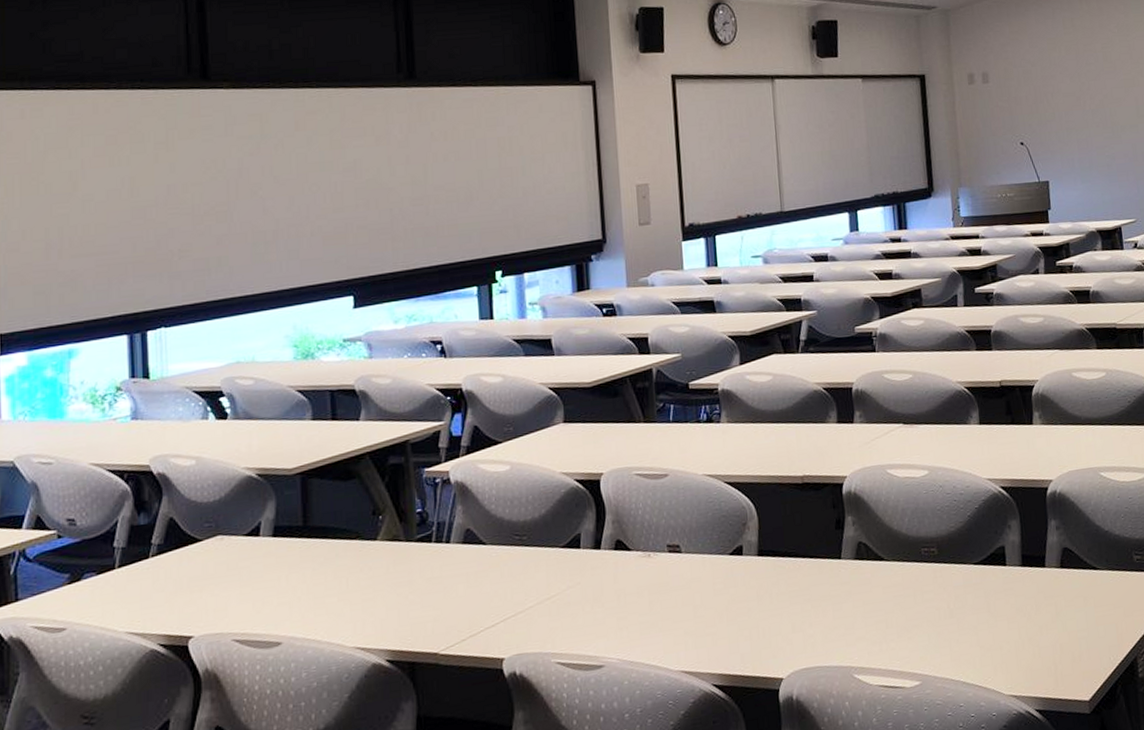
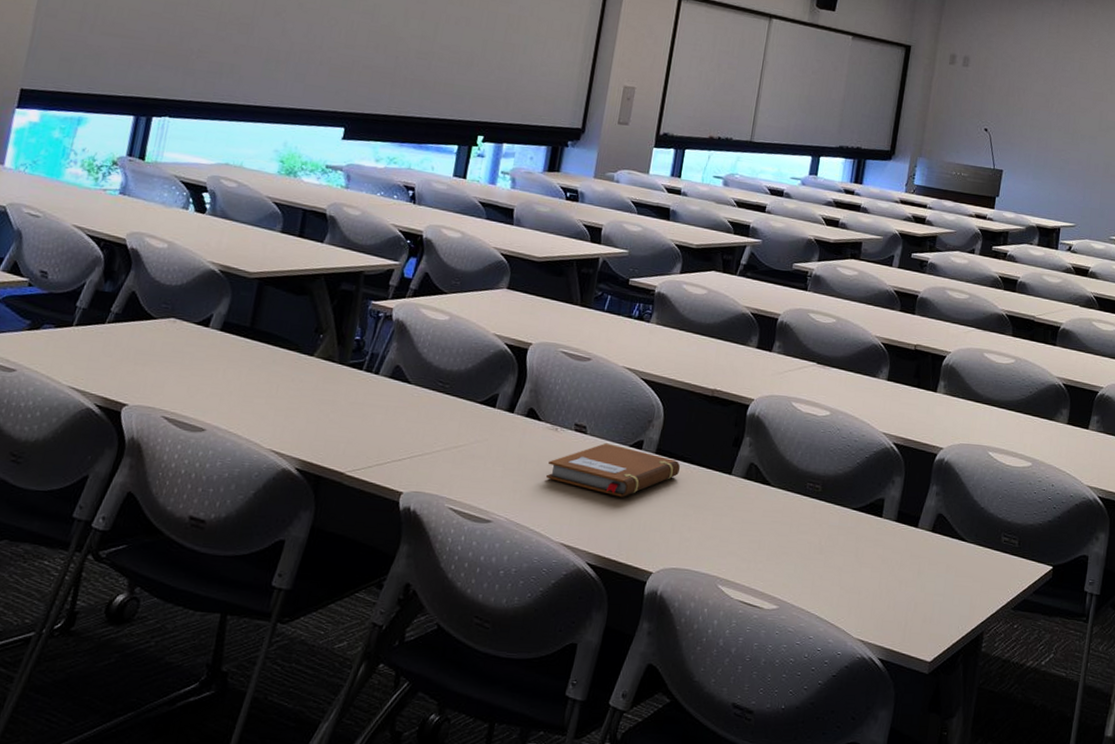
notebook: none [649,556,787,610] -> present [546,443,680,497]

